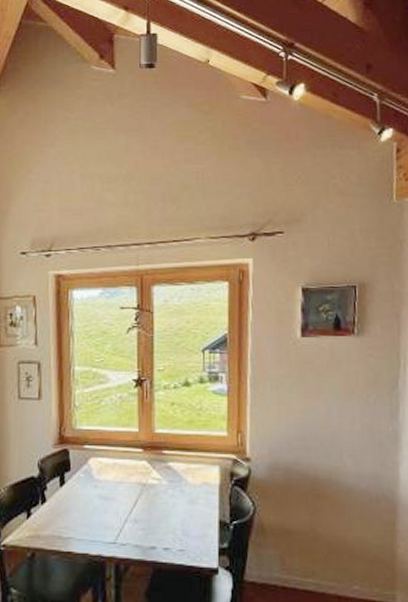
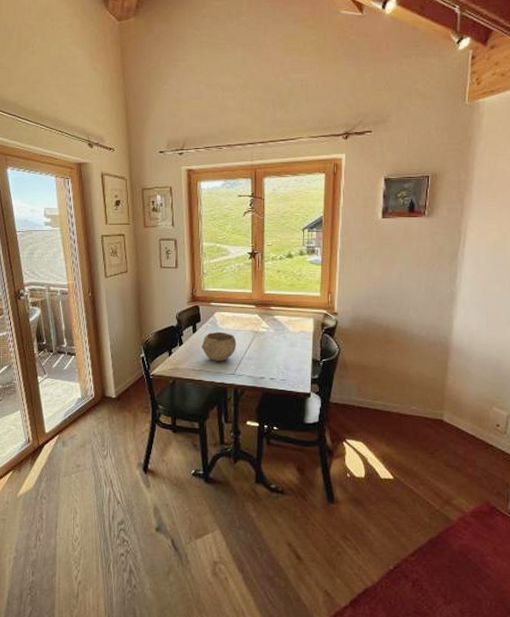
bowl: none [71,484,118,525] -> present [201,331,237,361]

